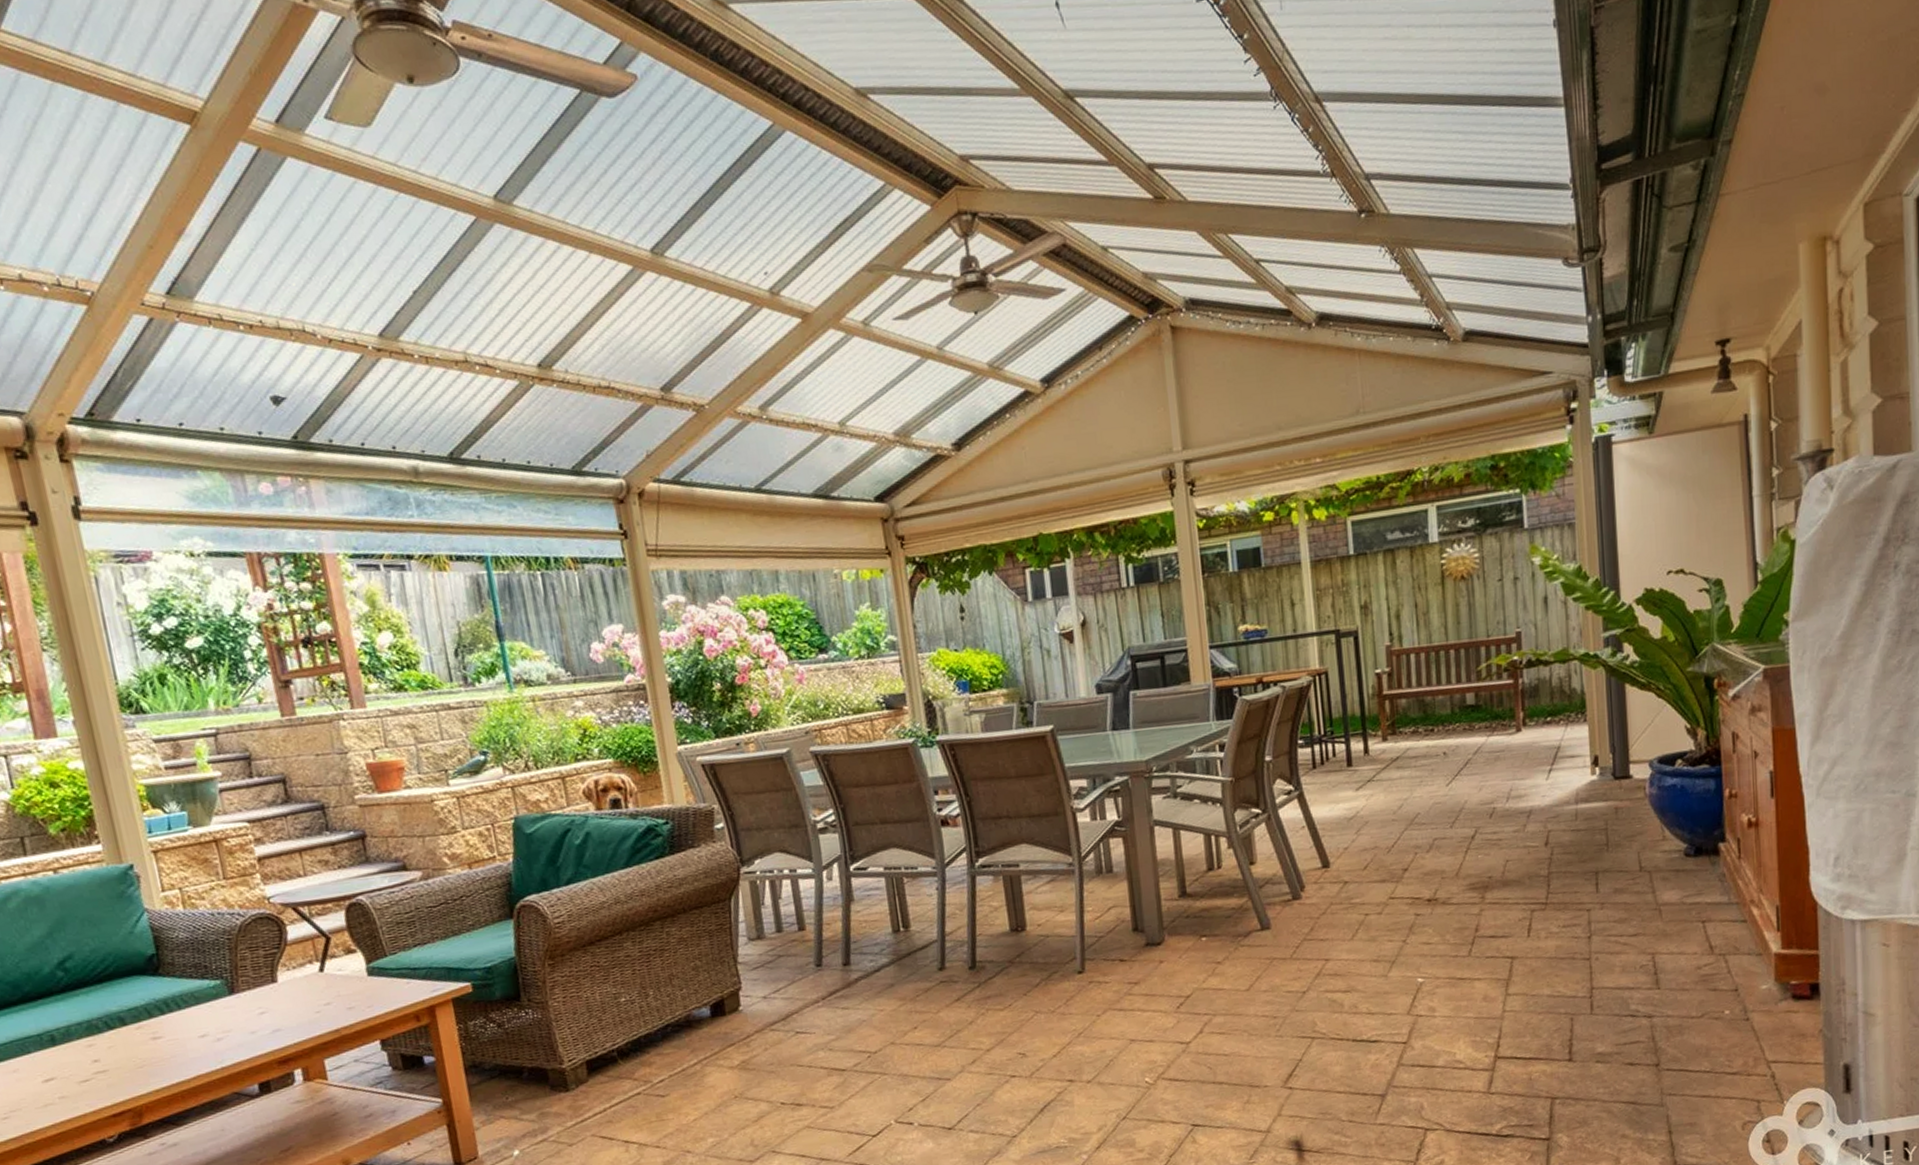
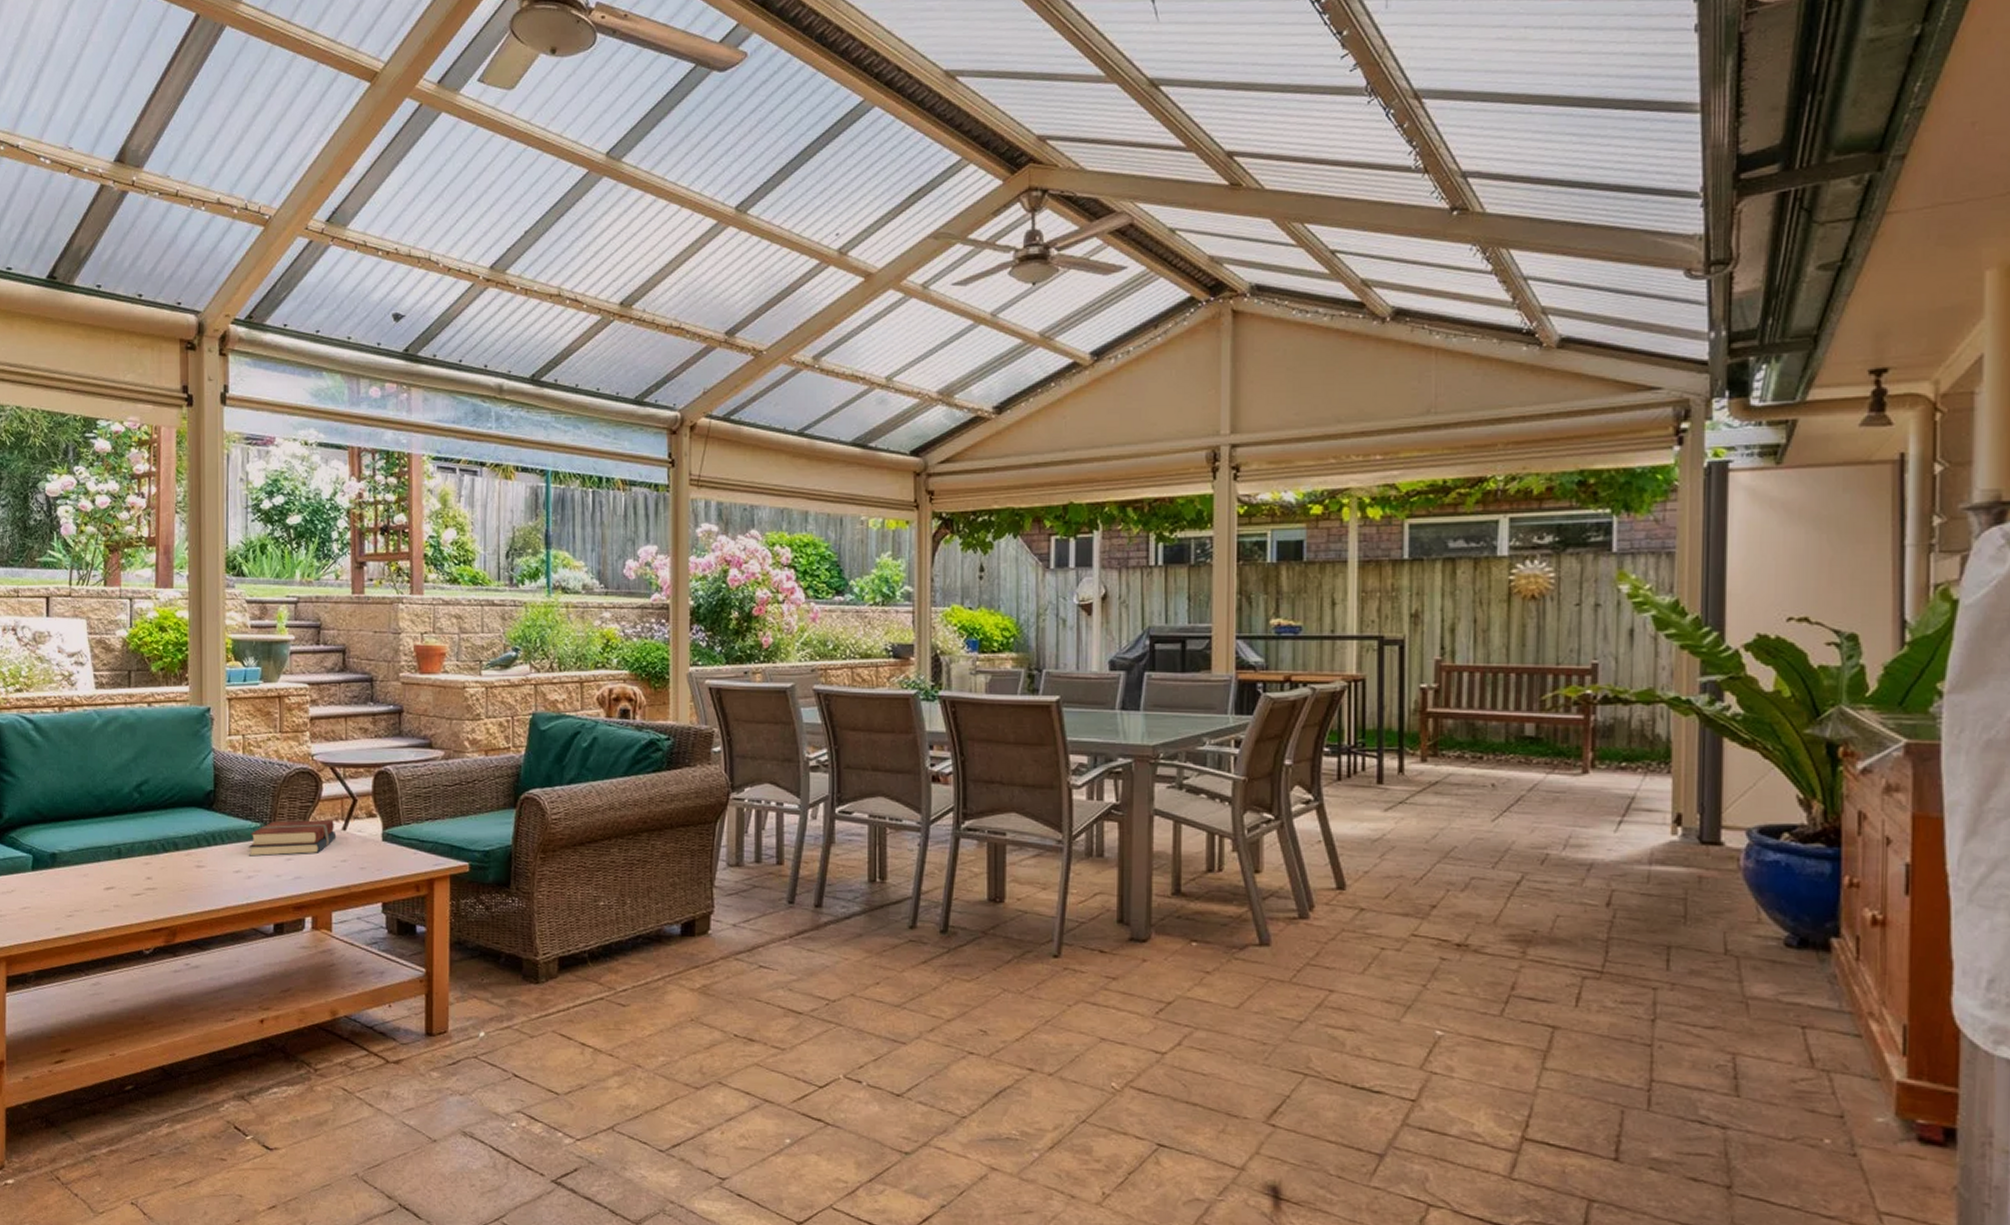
books: none [210,963,314,1018] -> present [248,819,337,857]

